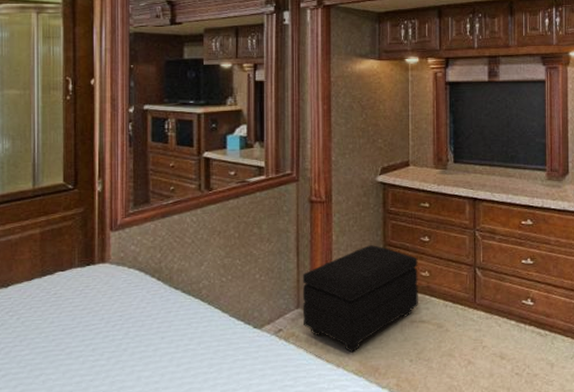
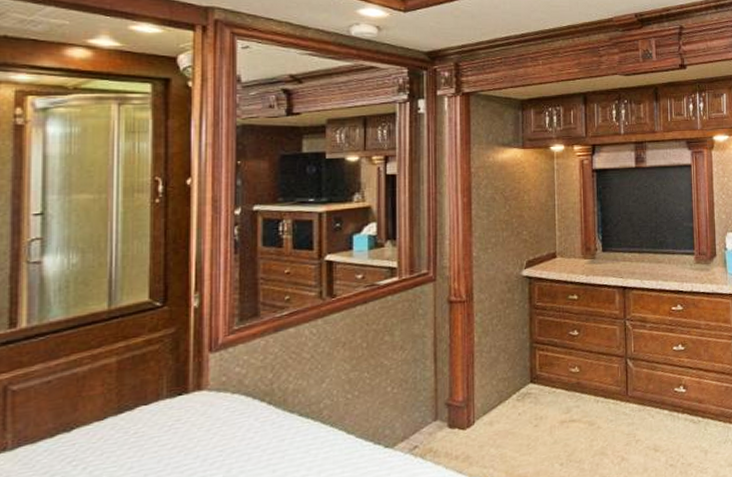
footstool: present [302,245,418,353] -> none [441,343,568,463]

